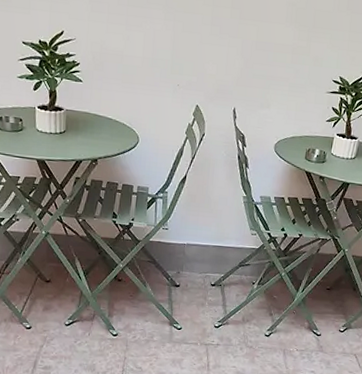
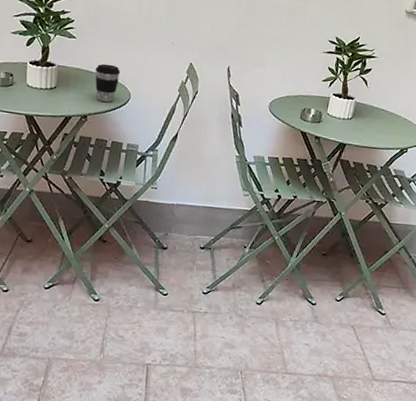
coffee cup: none [103,107,129,146] -> present [95,63,121,102]

